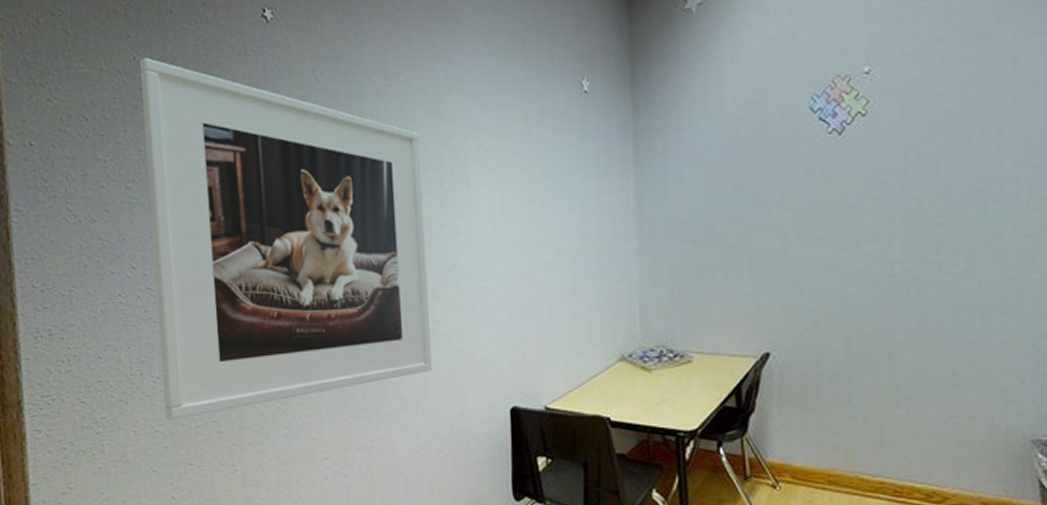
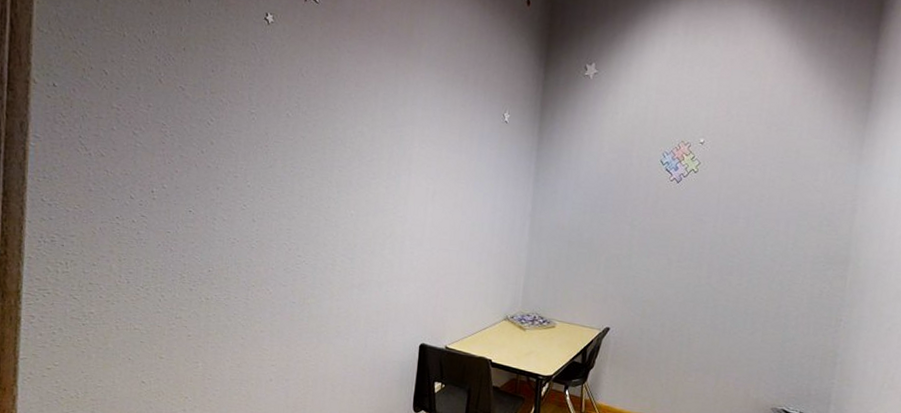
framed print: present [139,58,433,420] -> none [145,33,377,322]

